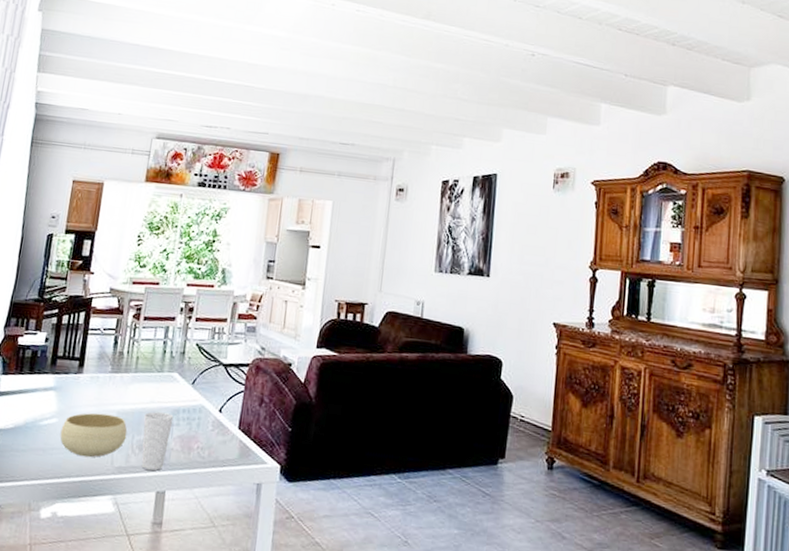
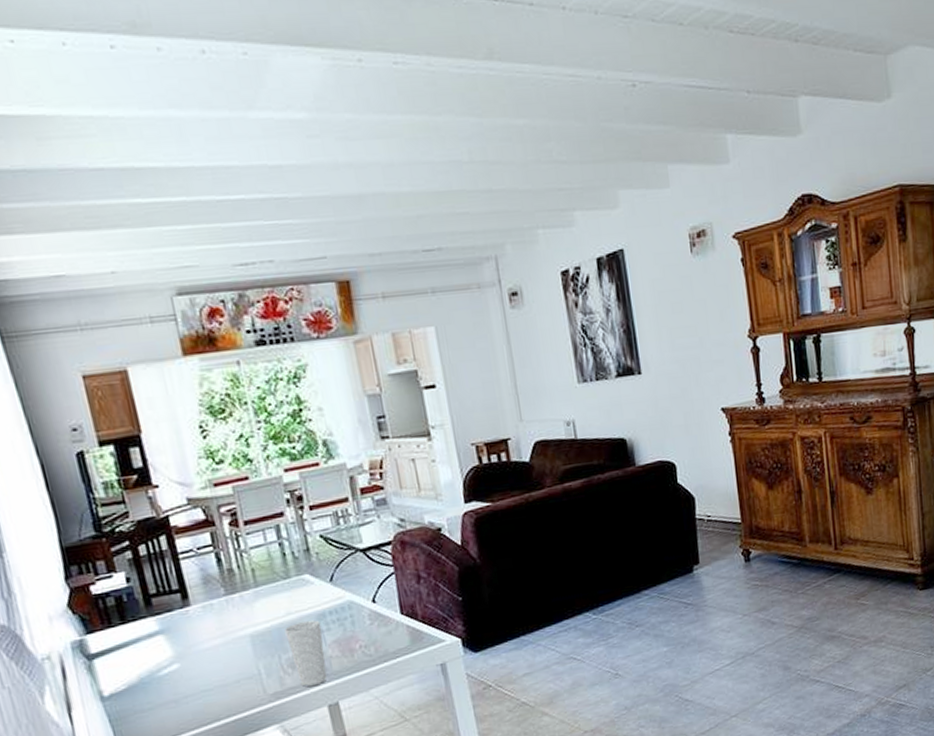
bowl: present [60,412,128,458] -> none [187,639,272,696]

